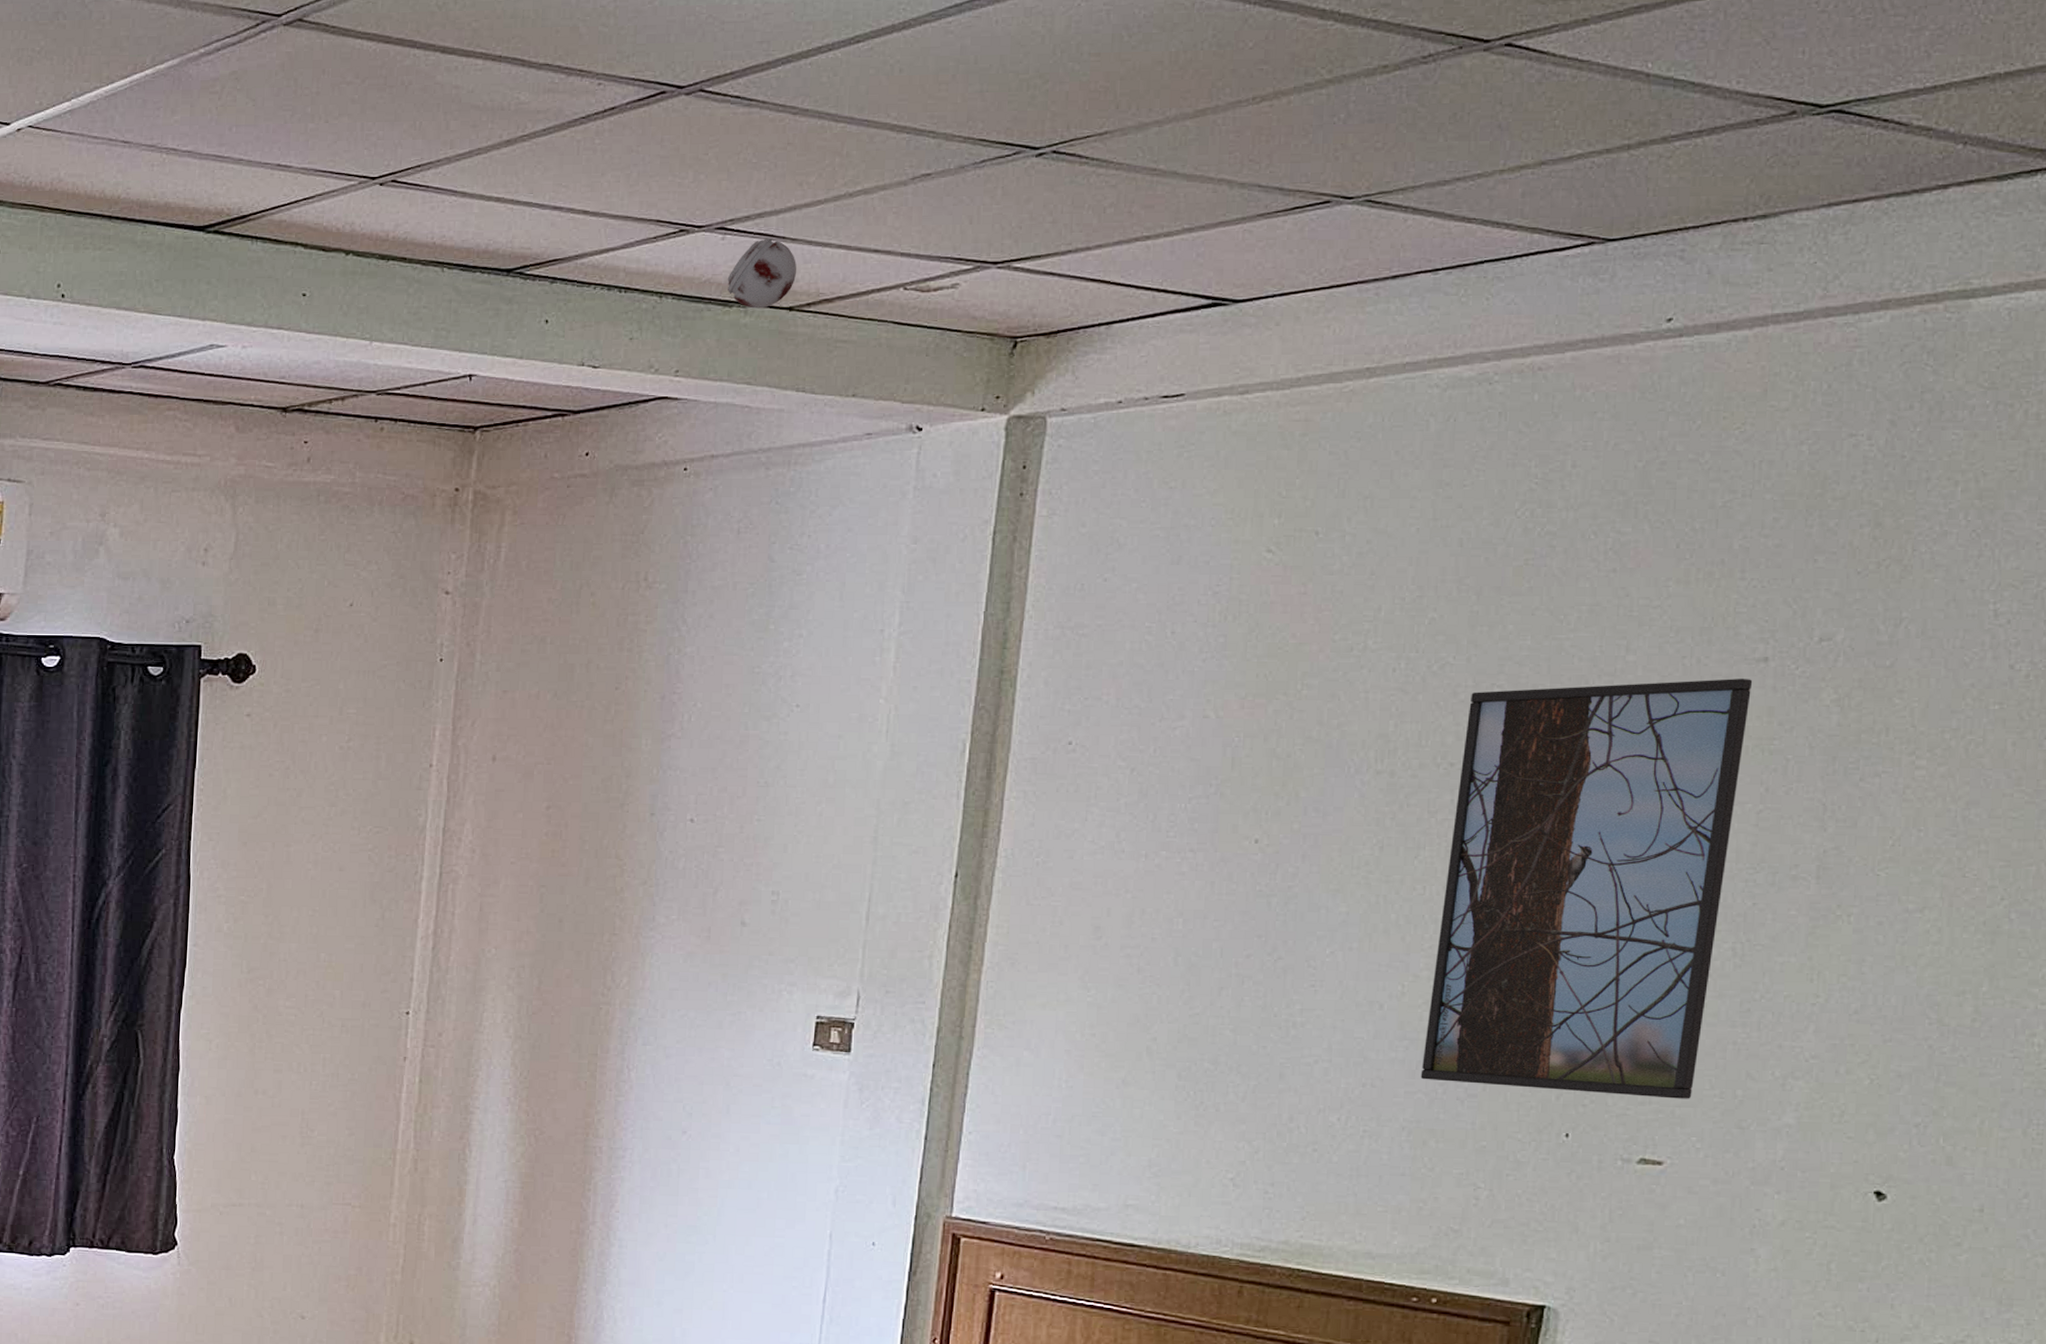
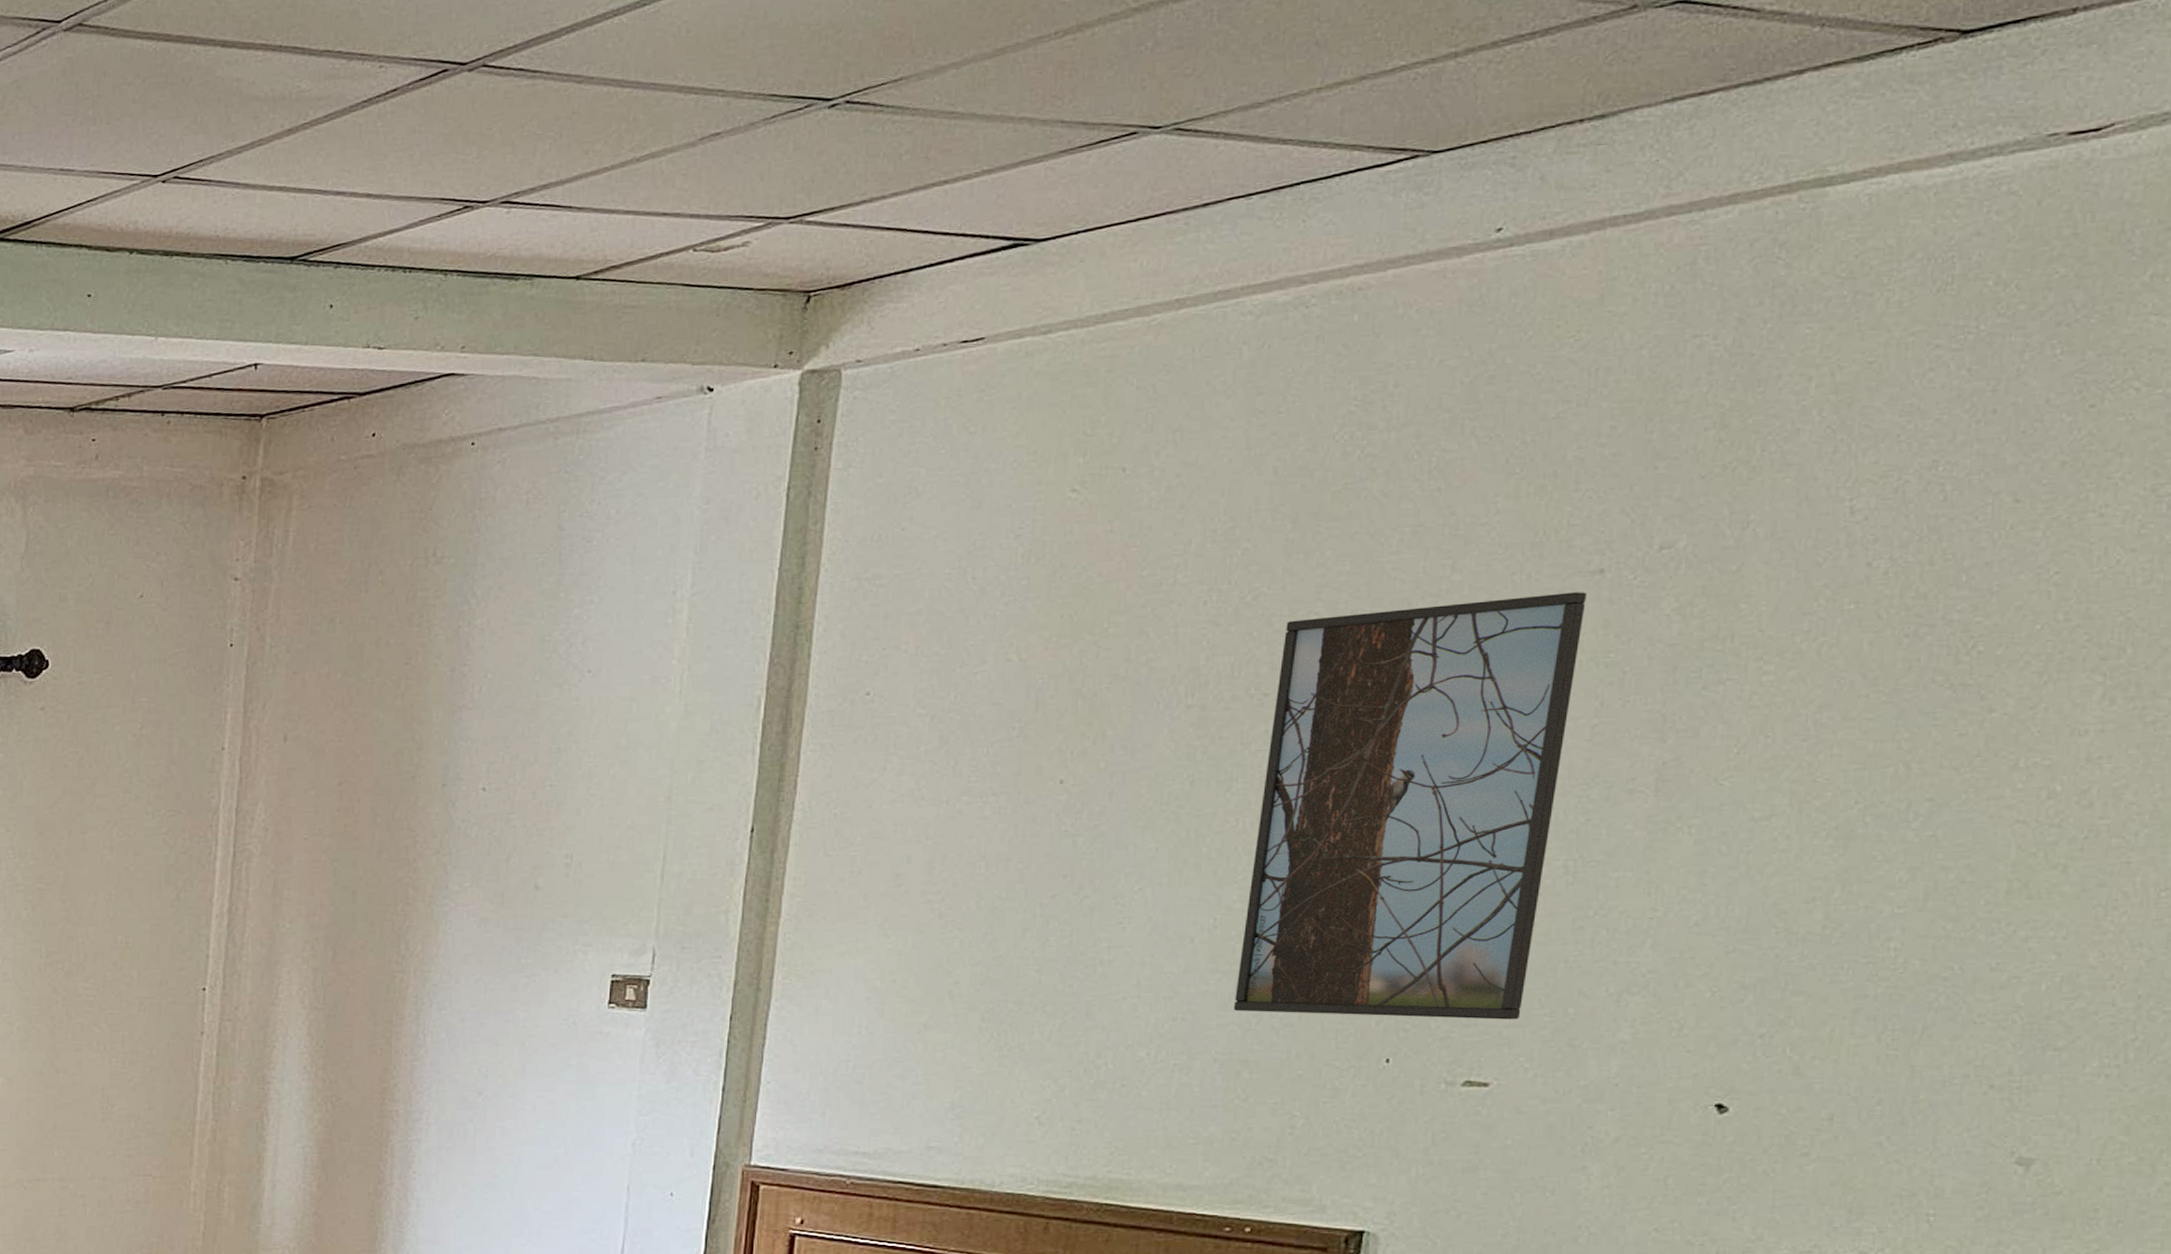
smoke detector: present [727,237,797,309] -> none [513,208,584,280]

